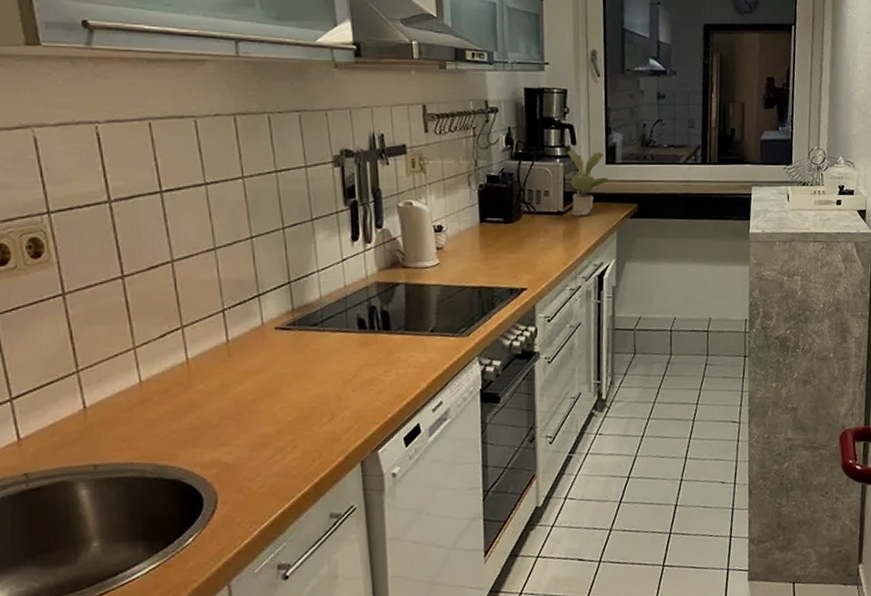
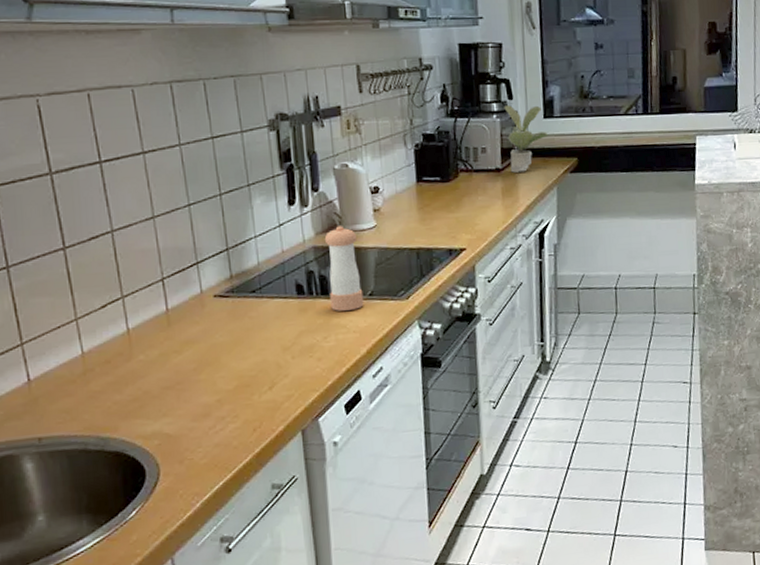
pepper shaker: none [387,263,425,346] -> present [324,226,364,311]

